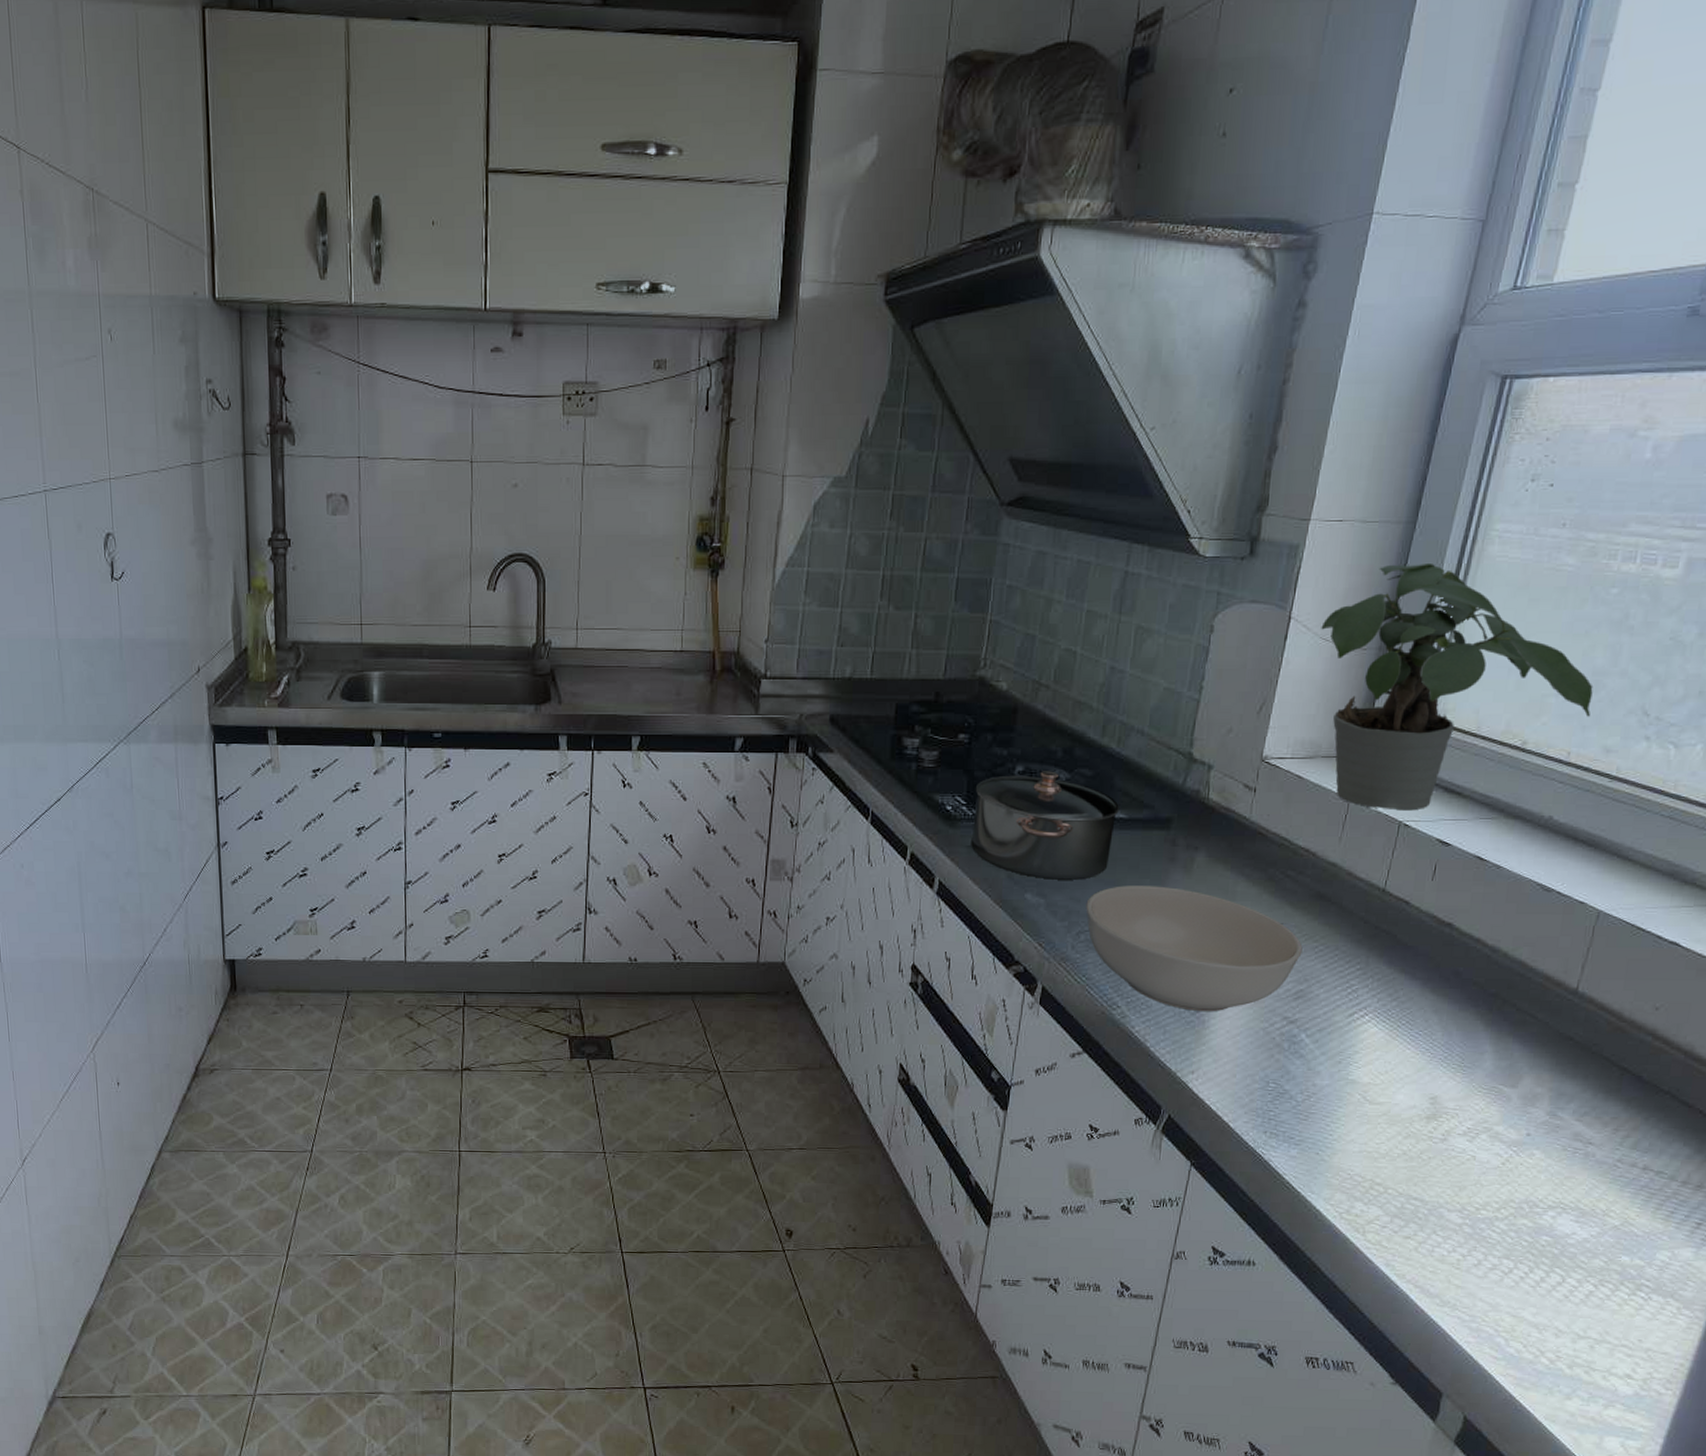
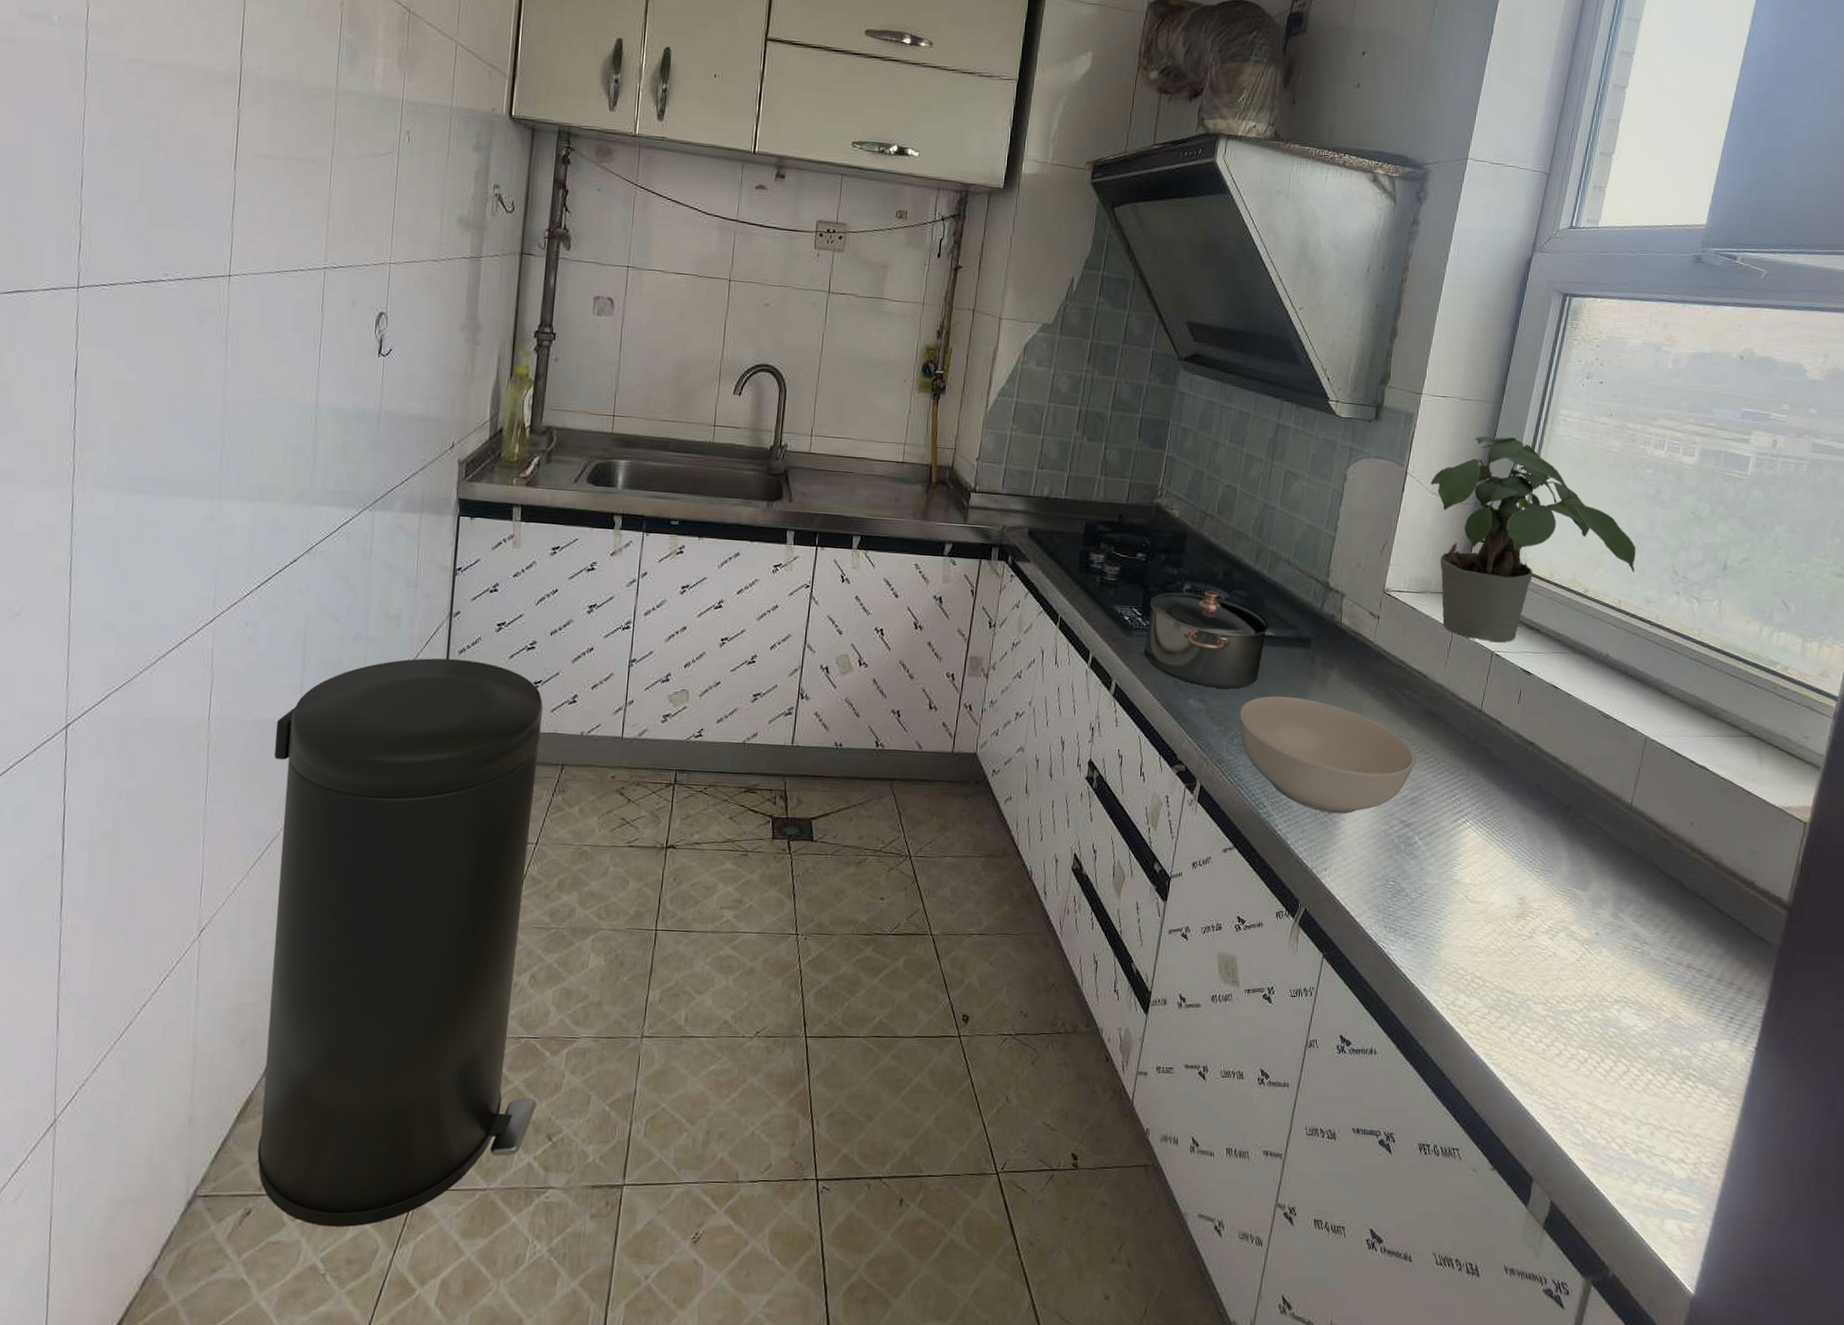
pedal bin: none [64,889,359,1426] -> present [257,658,544,1227]

